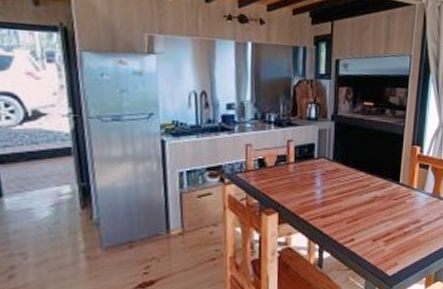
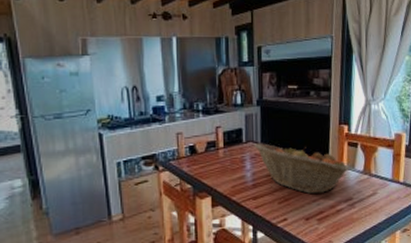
fruit basket: none [326,160,420,214] -> present [254,143,350,194]

